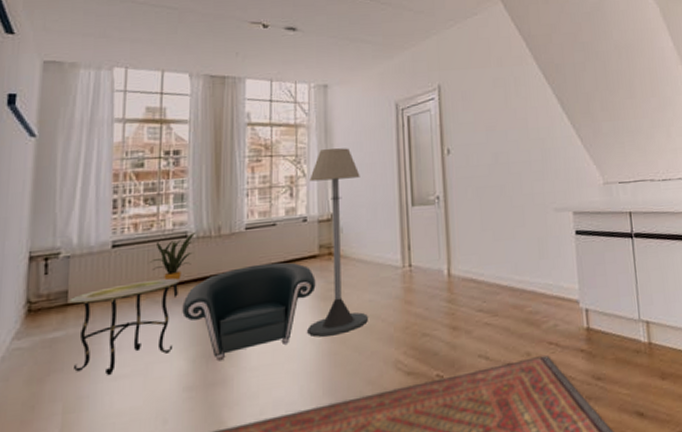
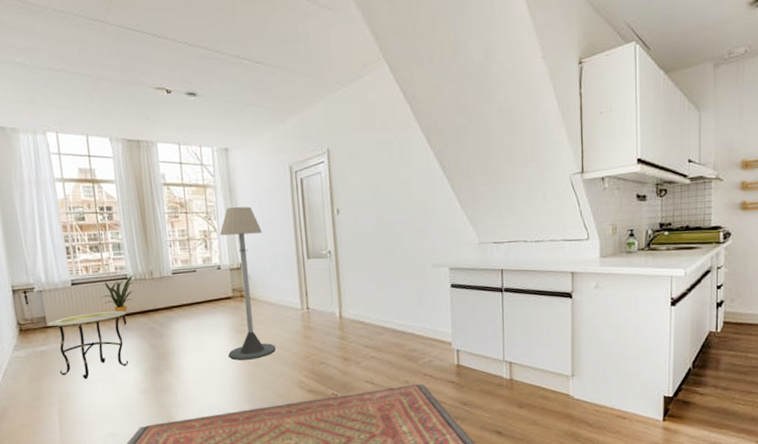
armchair: present [182,262,316,362] -> none [131,301,232,374]

